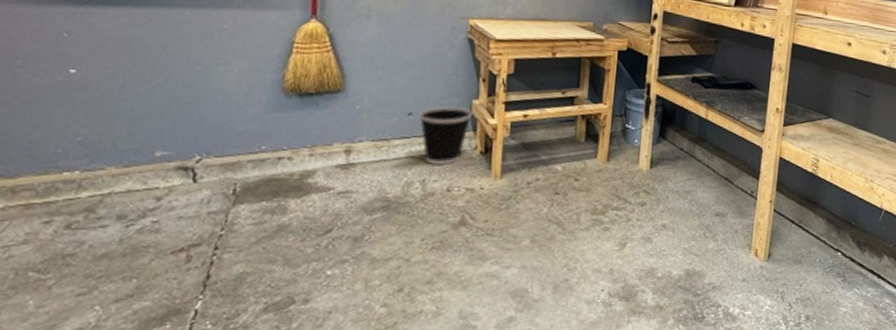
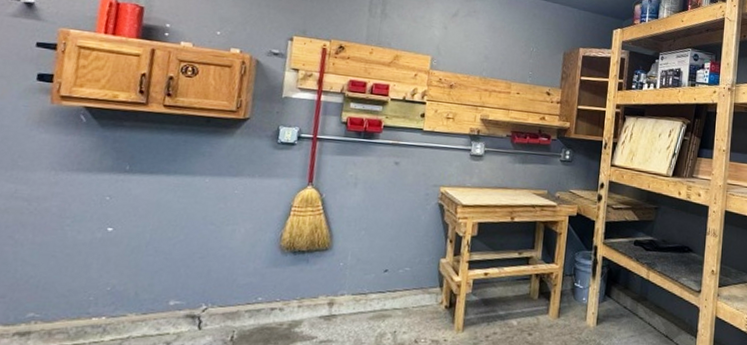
wastebasket: present [419,105,473,166] -> none [393,263,440,319]

